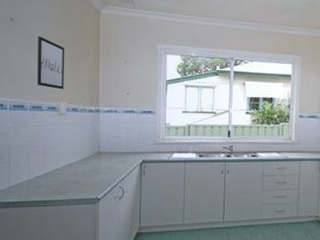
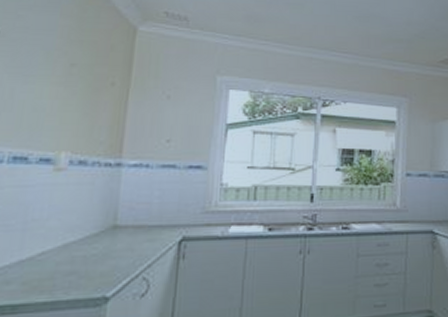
wall art: present [37,36,65,90] -> none [25,57,78,133]

